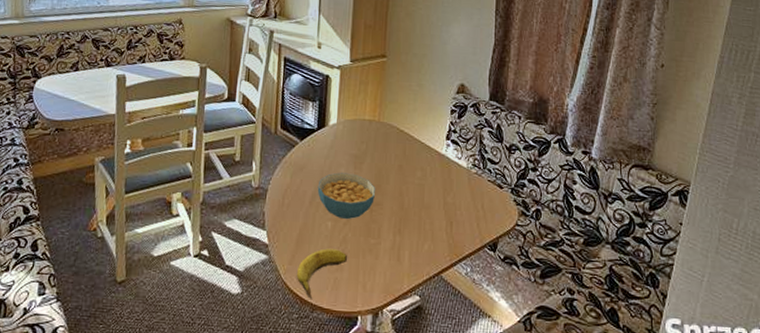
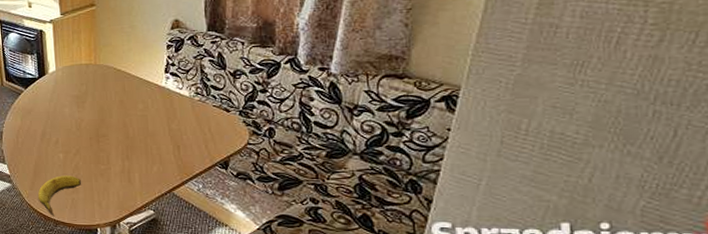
cereal bowl: present [317,172,375,220] -> none [46,112,100,151]

